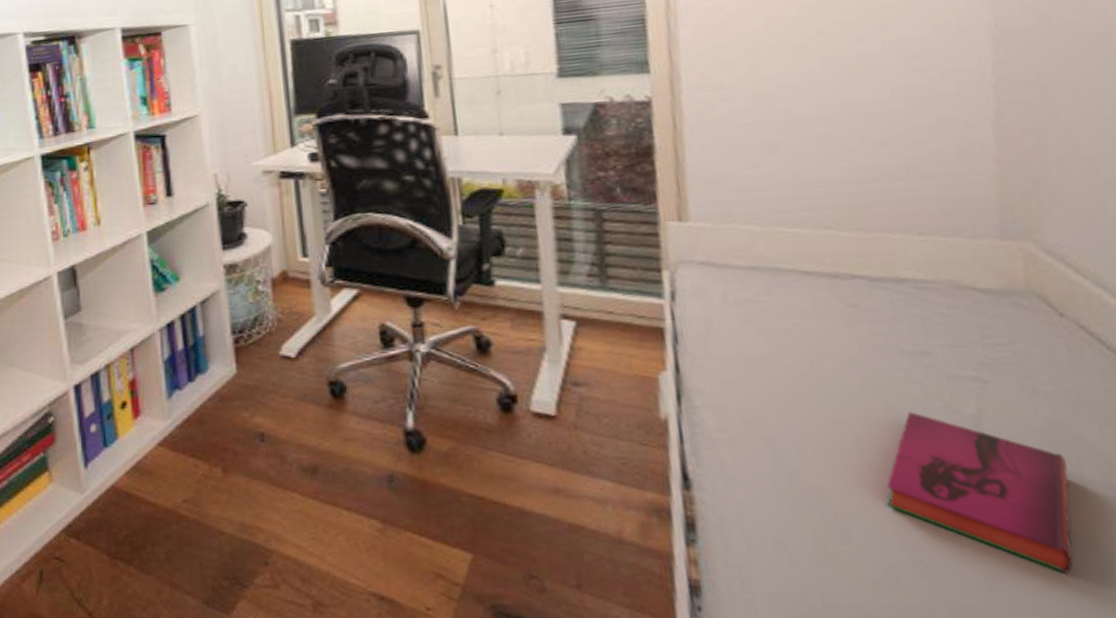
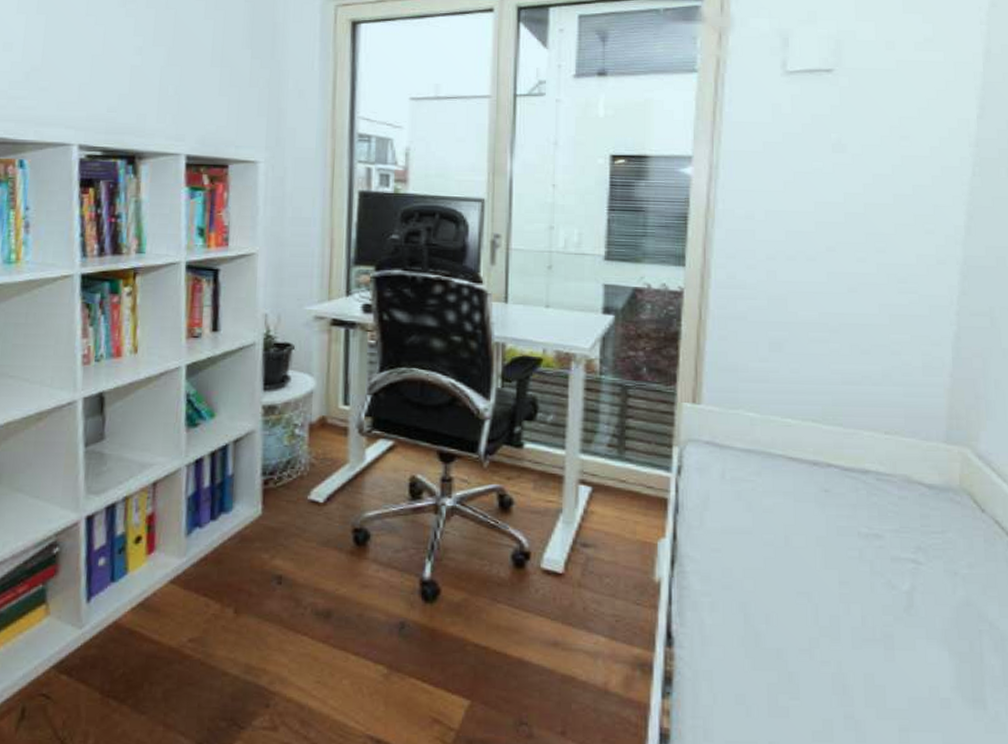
hardback book: present [887,411,1073,574] -> none [831,586,972,729]

